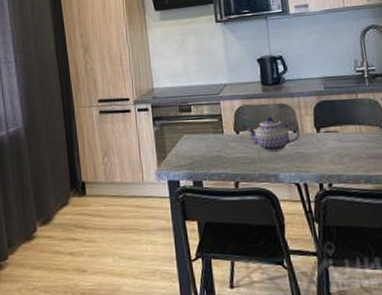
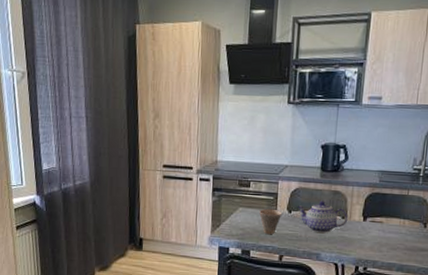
cup: none [205,131,230,161] -> present [259,208,283,235]

